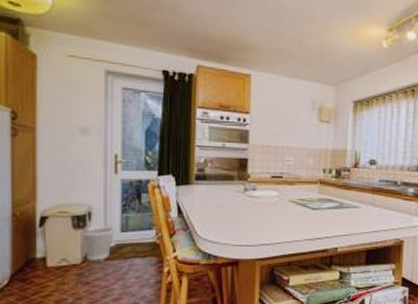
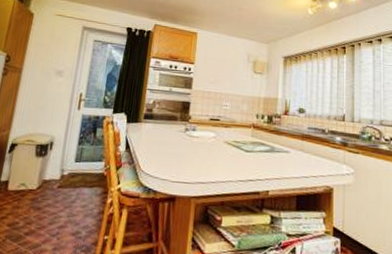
wastebasket: present [81,226,116,260] -> none [41,155,71,187]

